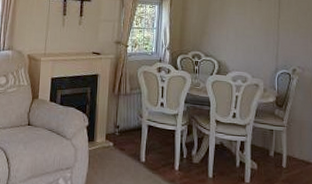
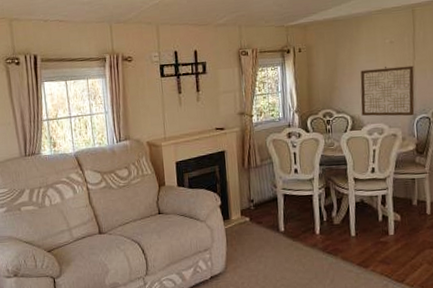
wall art: none [228,21,278,70] -> present [360,65,415,117]

